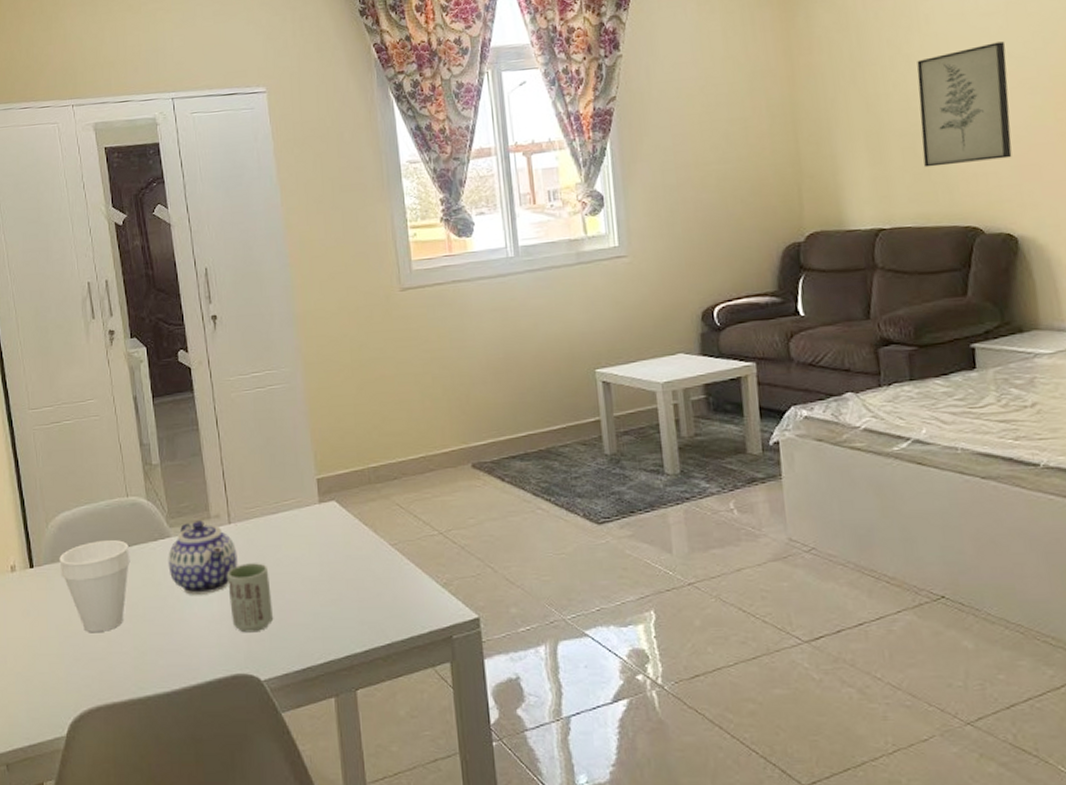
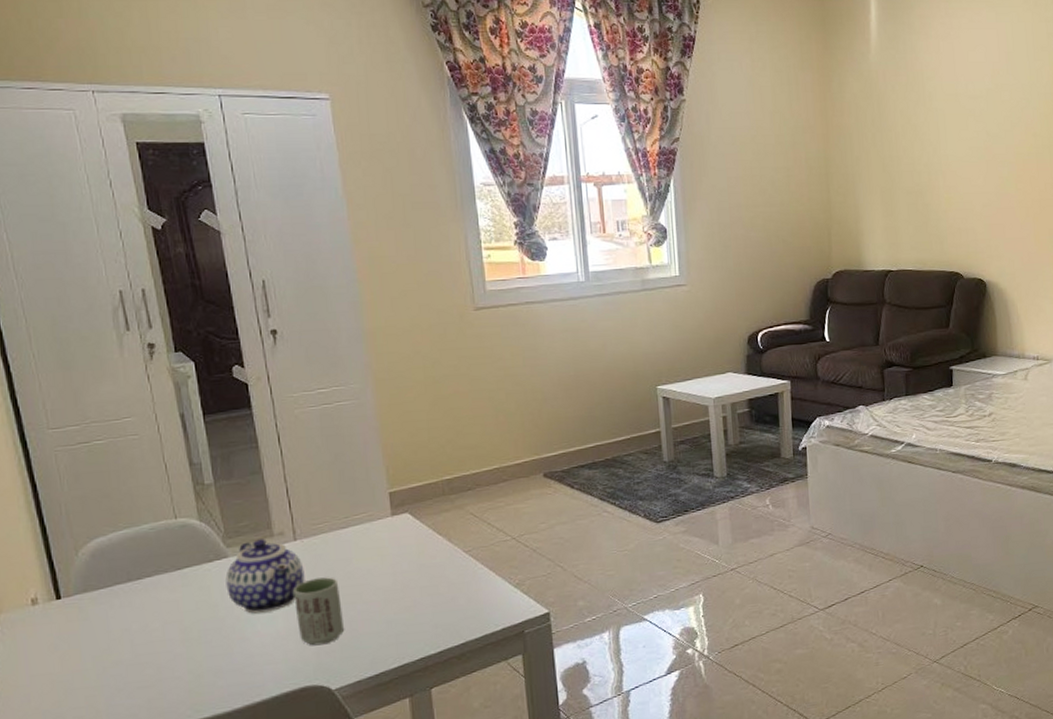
cup: present [59,540,131,632] -> none [93,564,182,661]
wall art: present [917,41,1012,168] -> none [921,122,986,221]

